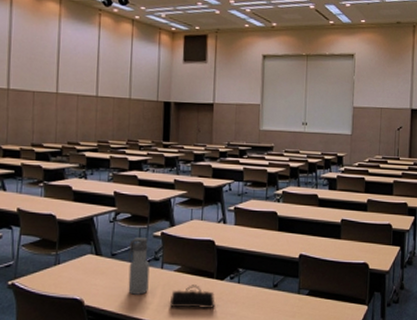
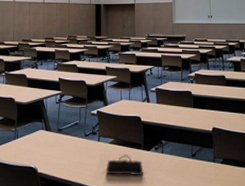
water bottle: present [128,238,150,295] -> none [71,116,89,164]

